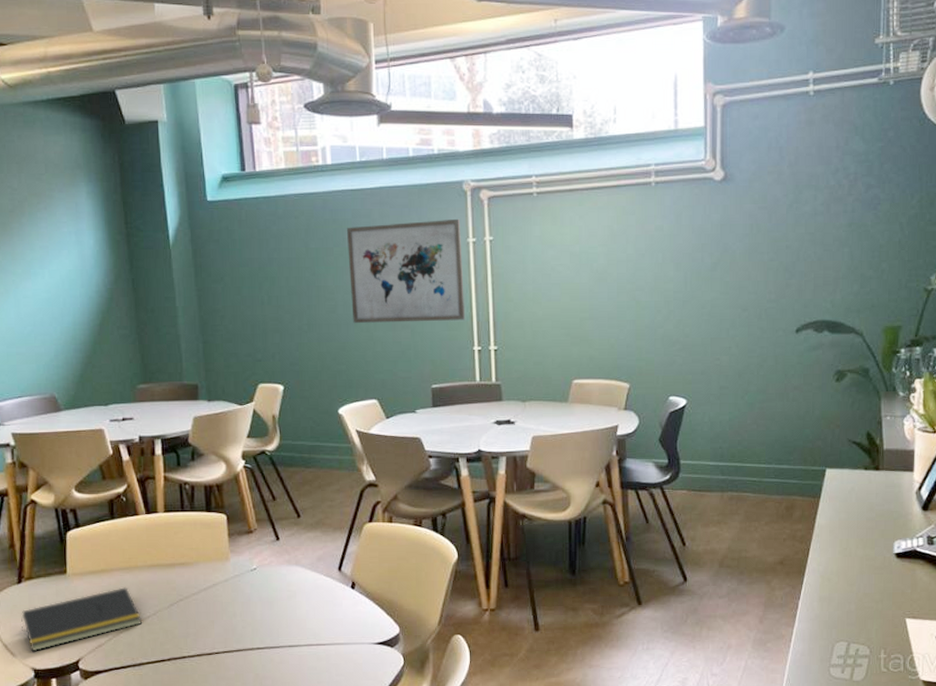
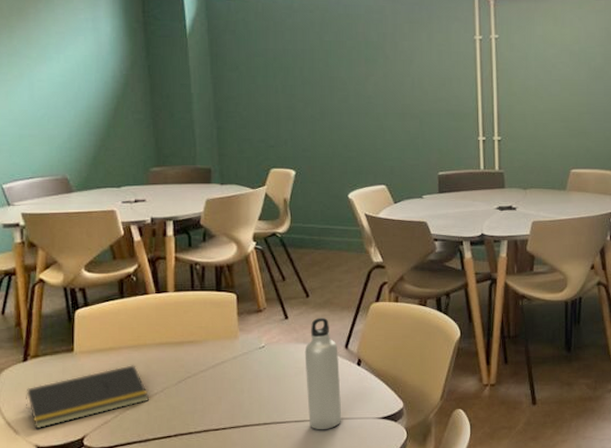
water bottle: none [297,538,337,656] -> present [304,317,342,430]
wall art: present [346,218,465,323] -> none [359,17,470,113]

